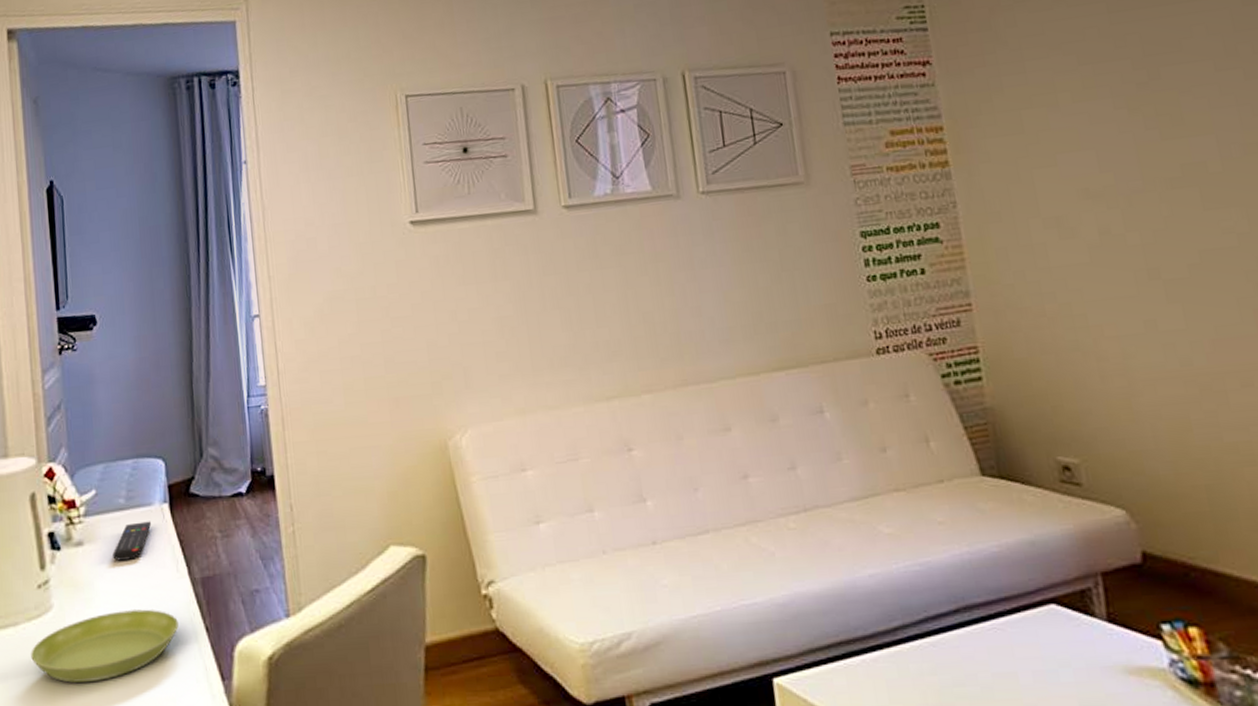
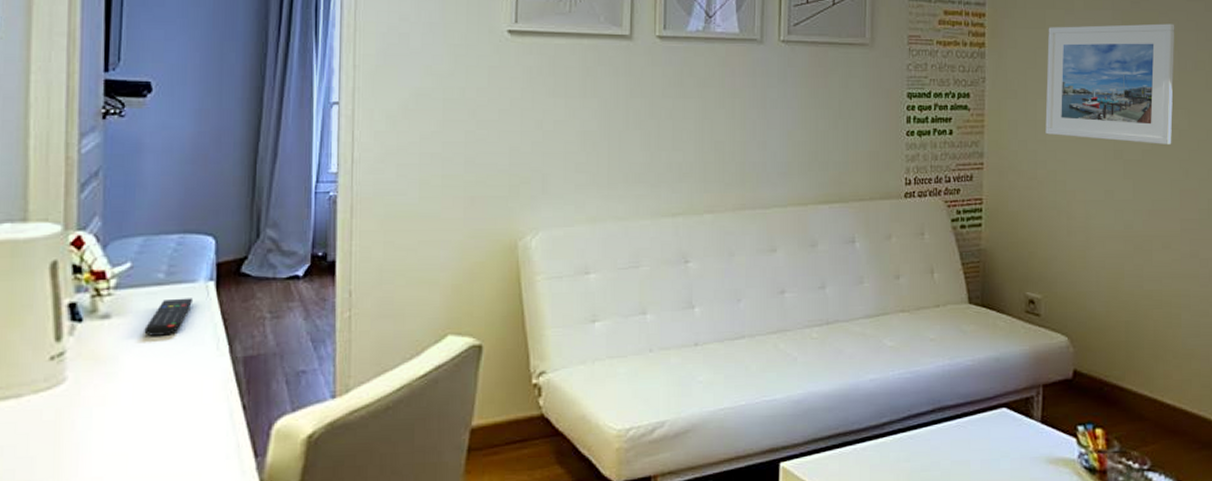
saucer: present [31,609,179,683] -> none [34,385,212,458]
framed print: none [1028,102,1229,260] -> present [1045,23,1175,144]

